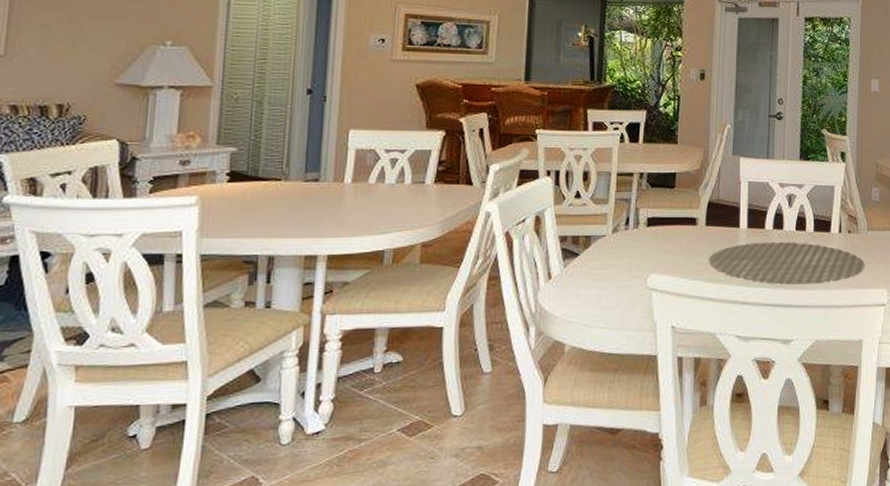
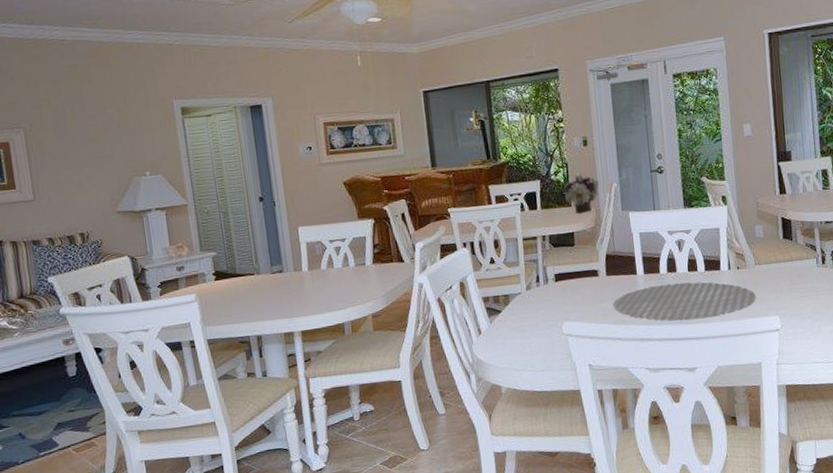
flower arrangement: none [671,107,711,152] -> present [563,172,599,213]

